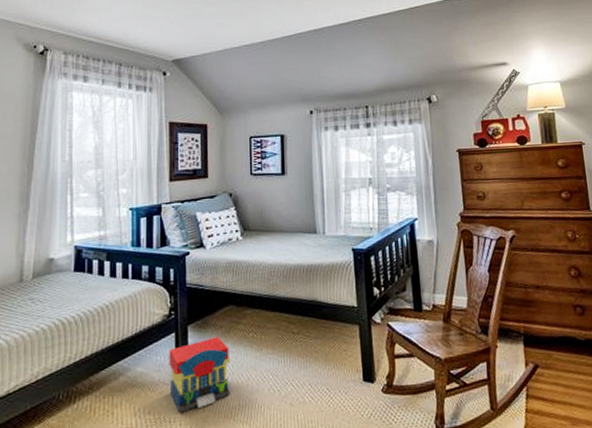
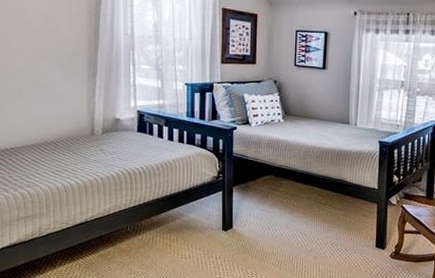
toy house: present [169,337,231,413] -> none [216,199,268,252]

